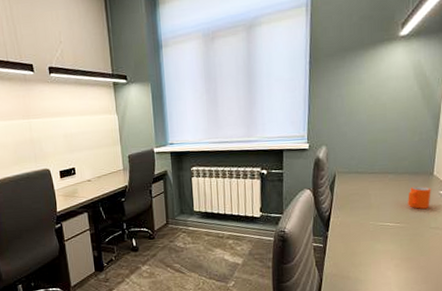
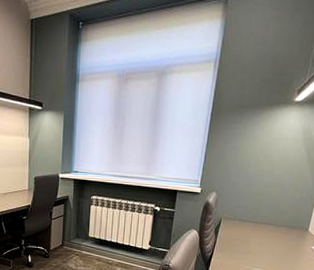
mug: present [408,186,431,209] -> none [282,239,305,260]

